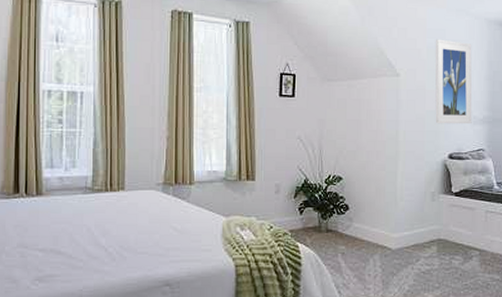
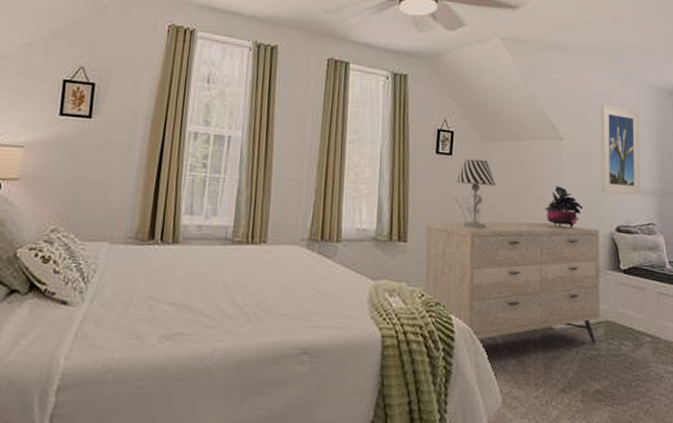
dresser: none [271,154,434,263] -> present [423,221,600,344]
table lamp: none [299,99,337,164] -> present [456,158,496,230]
potted plant: none [382,120,418,158] -> present [544,186,583,228]

